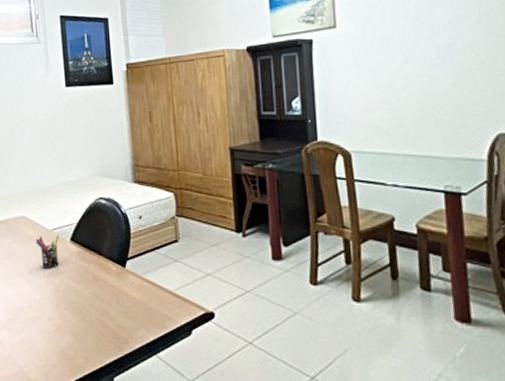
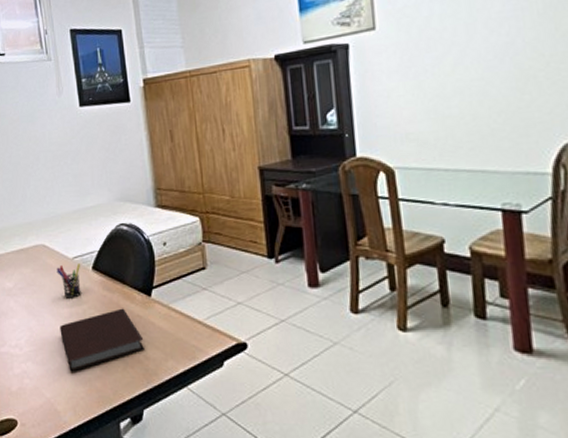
notebook: none [36,278,117,341] -> present [60,308,144,372]

